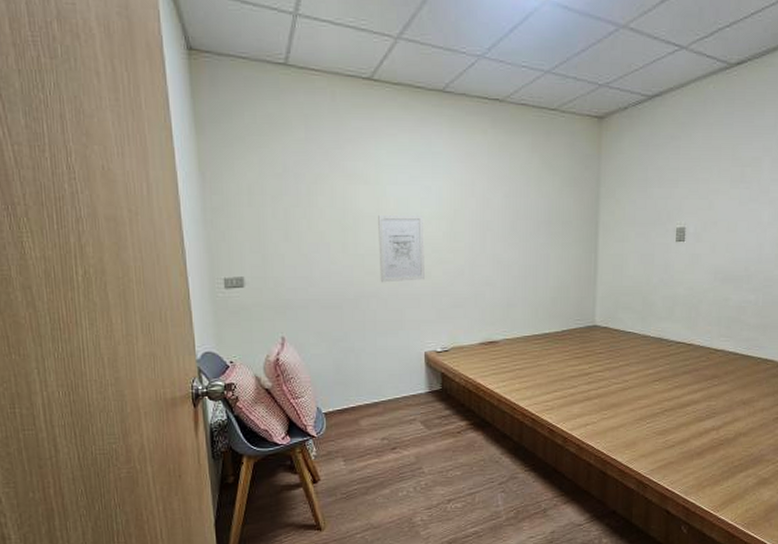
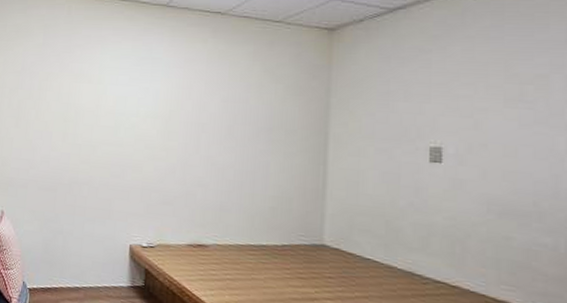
wall art: present [378,215,424,283] -> none [93,111,139,174]

